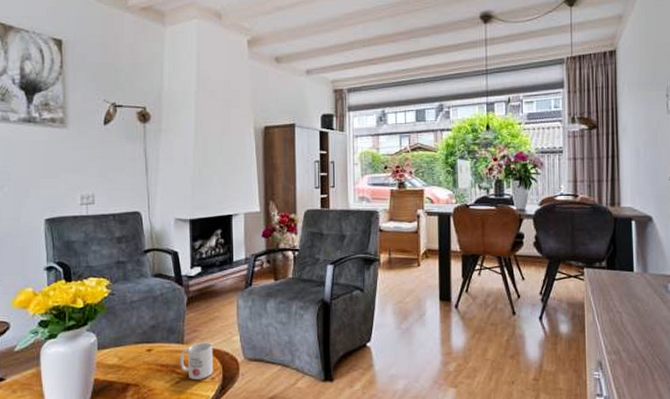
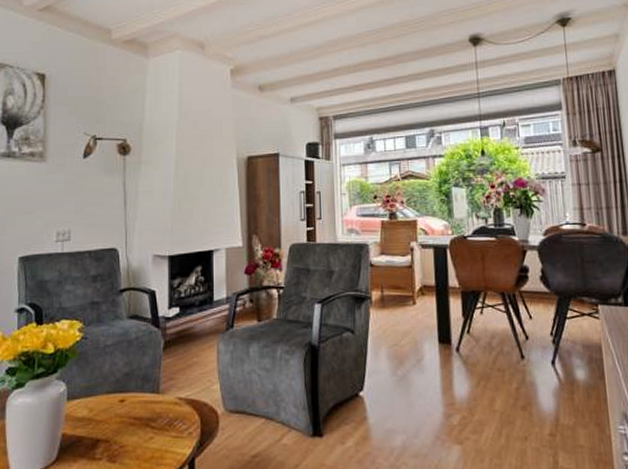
mug: present [180,342,214,380] -> none [155,391,191,435]

